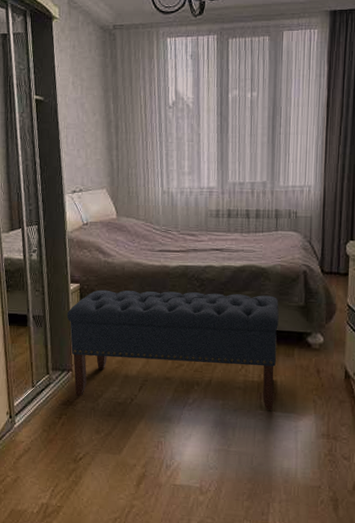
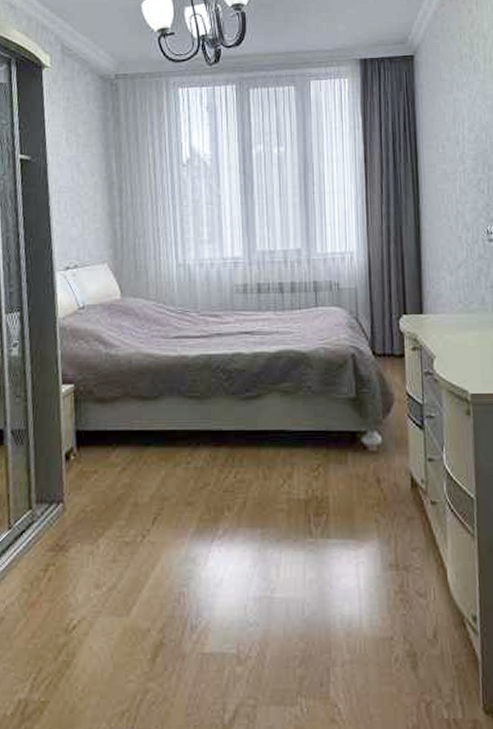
bench: present [67,289,279,410] -> none [56,387,327,537]

